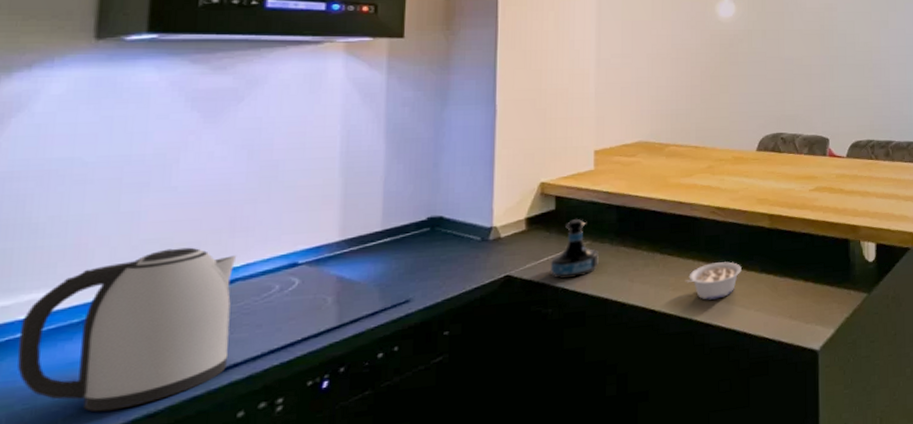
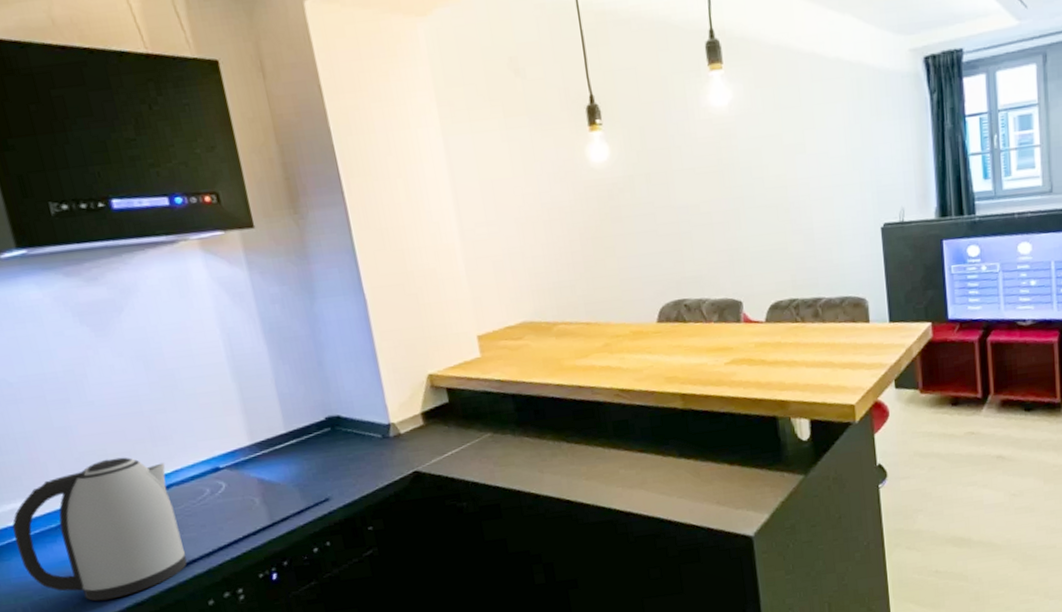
tequila bottle: present [551,219,599,279] -> none [455,411,504,473]
legume: present [685,261,742,300] -> none [597,447,658,488]

